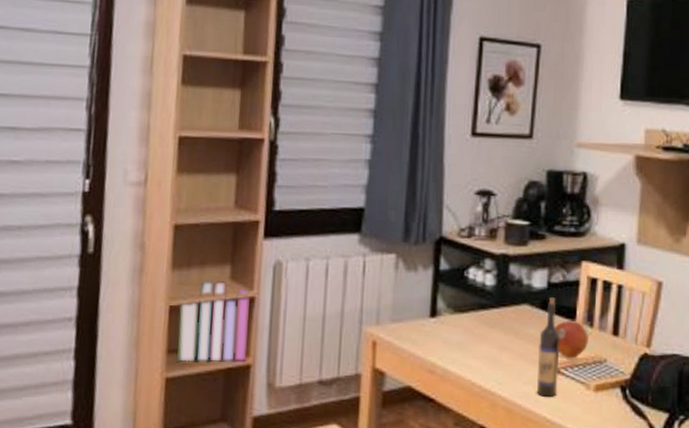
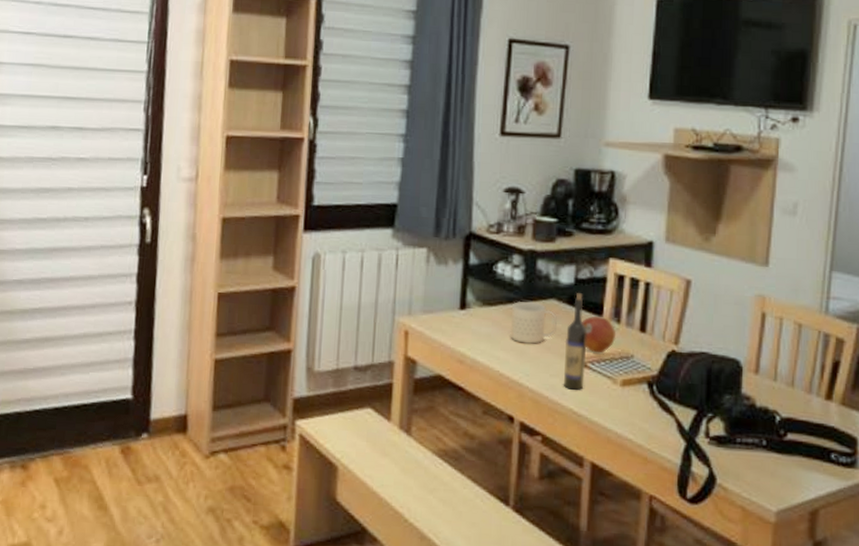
books: present [177,280,250,363] -> none [225,270,291,346]
mug: none [483,307,531,352] -> present [511,302,558,345]

